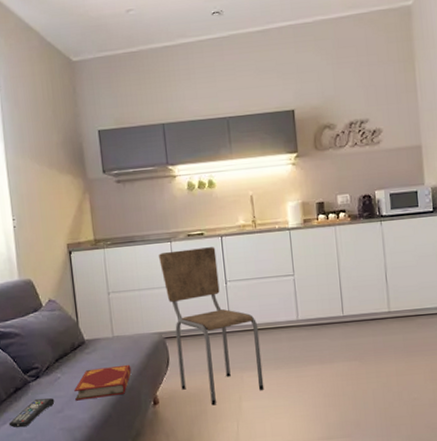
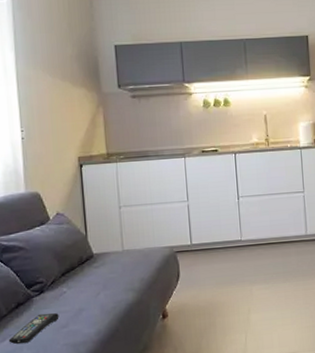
hardback book: present [74,364,132,401] -> none [80,278,141,316]
dining chair: present [159,247,264,406] -> none [172,163,273,318]

